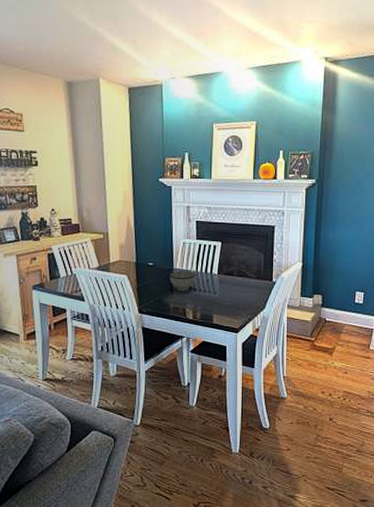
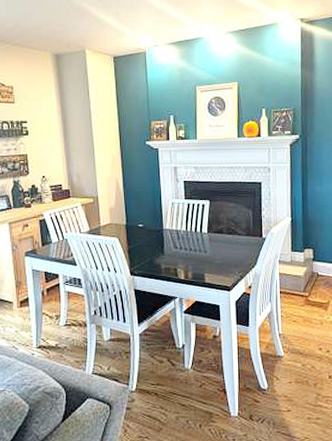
bowl: present [169,271,195,291] -> none [160,231,185,251]

